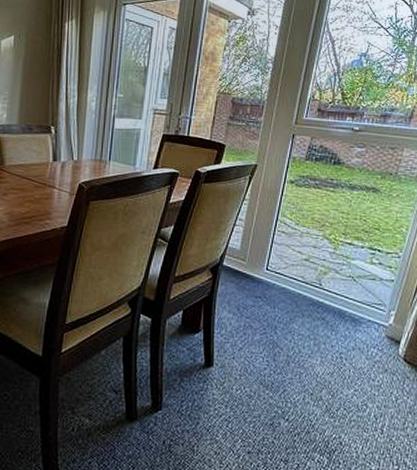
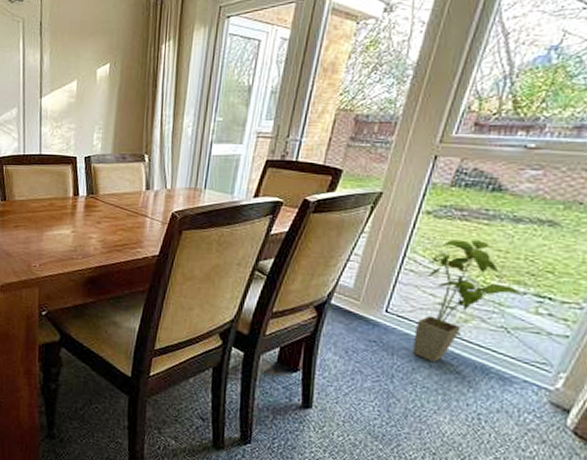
house plant: none [289,204,363,312] -> present [413,239,525,363]

